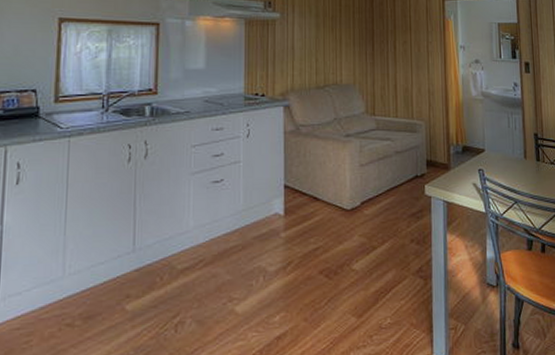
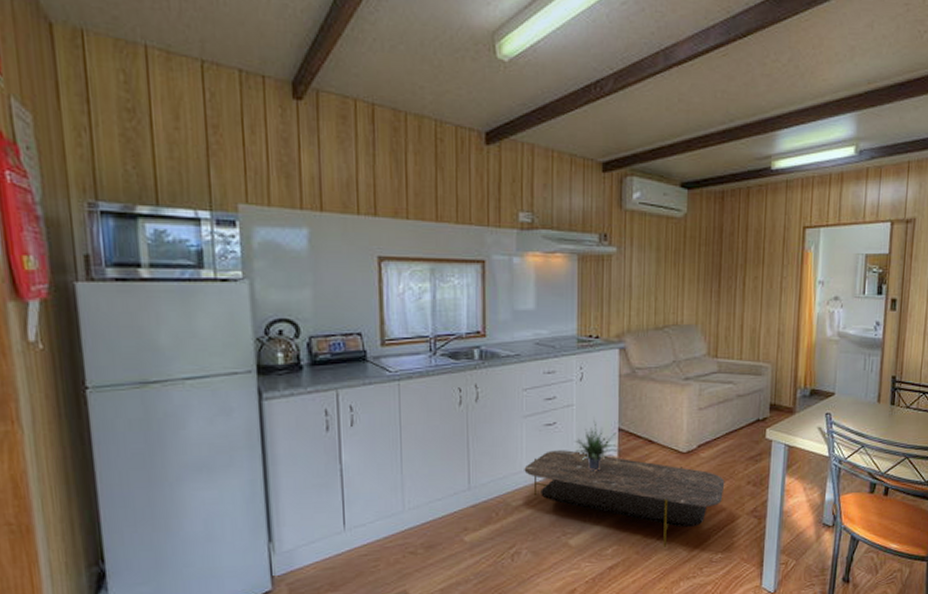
coffee table: none [191,208,390,313] -> present [524,450,725,547]
potted plant: none [241,174,287,230] -> present [574,417,621,471]

